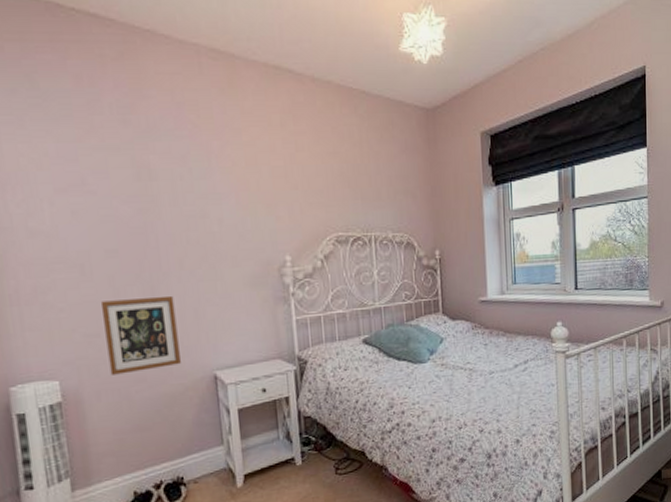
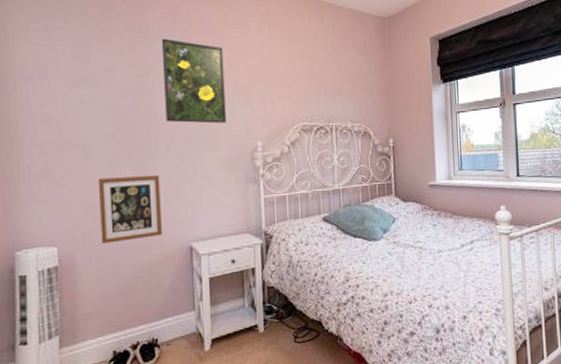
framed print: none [165,133,248,235] -> present [161,38,226,124]

